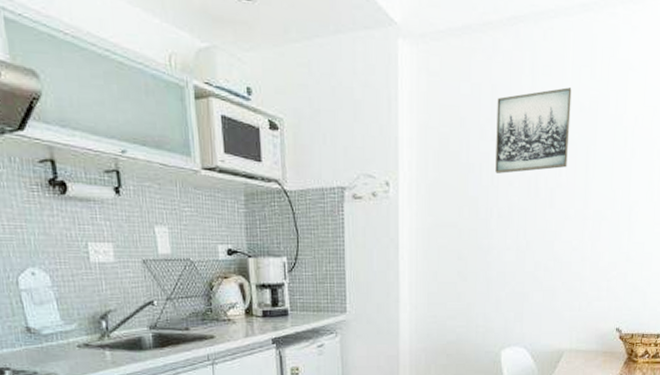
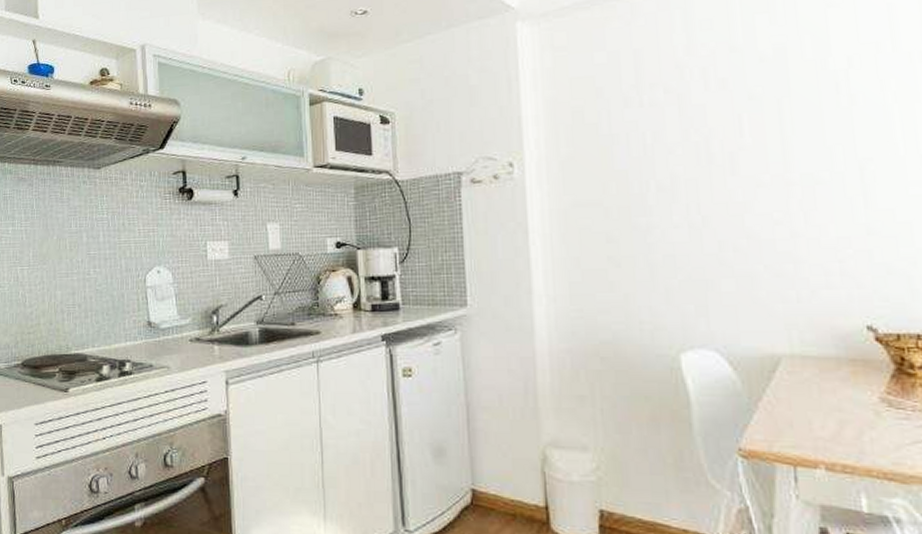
wall art: present [495,87,572,174] -> none [642,38,751,142]

